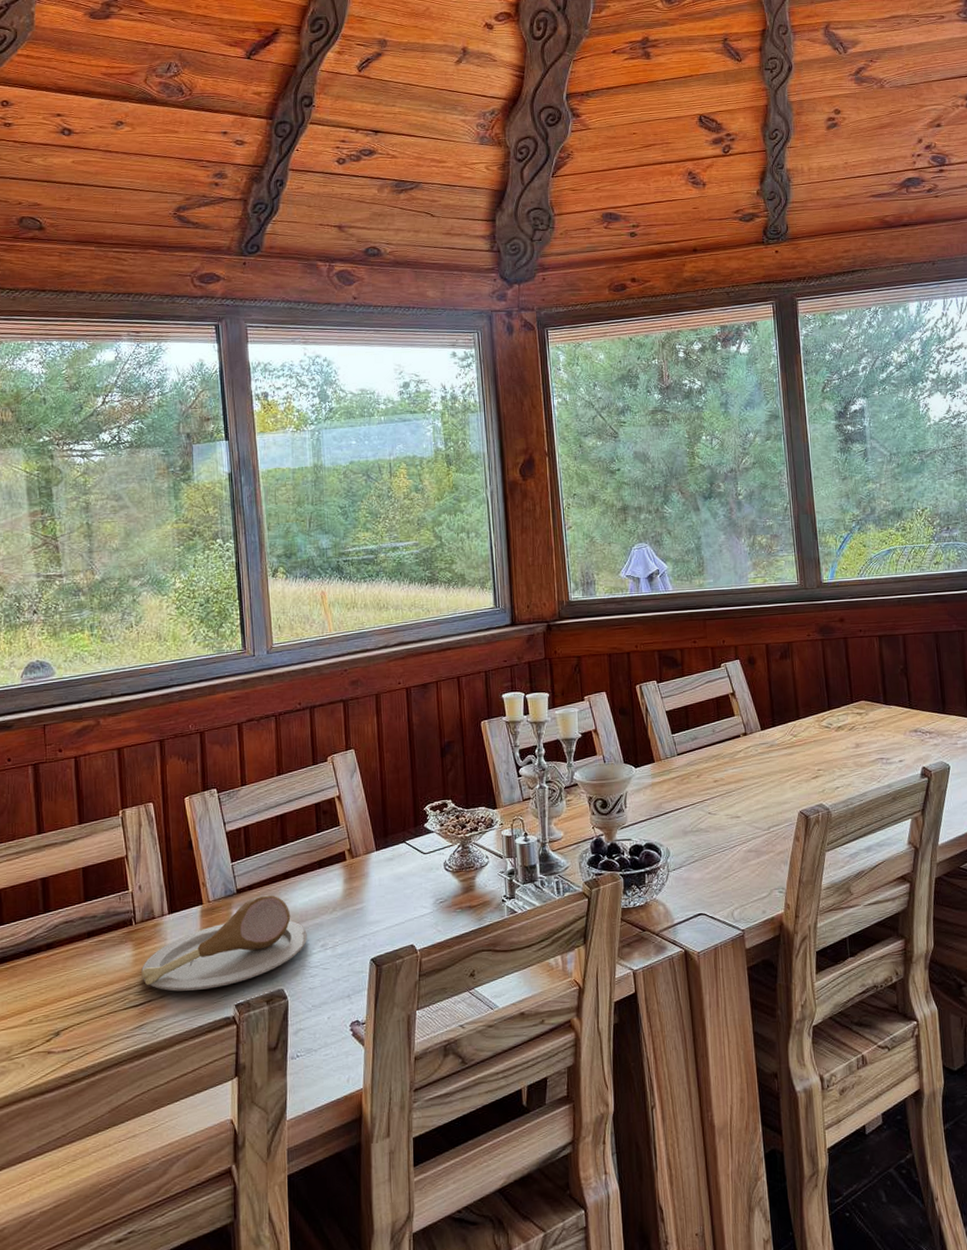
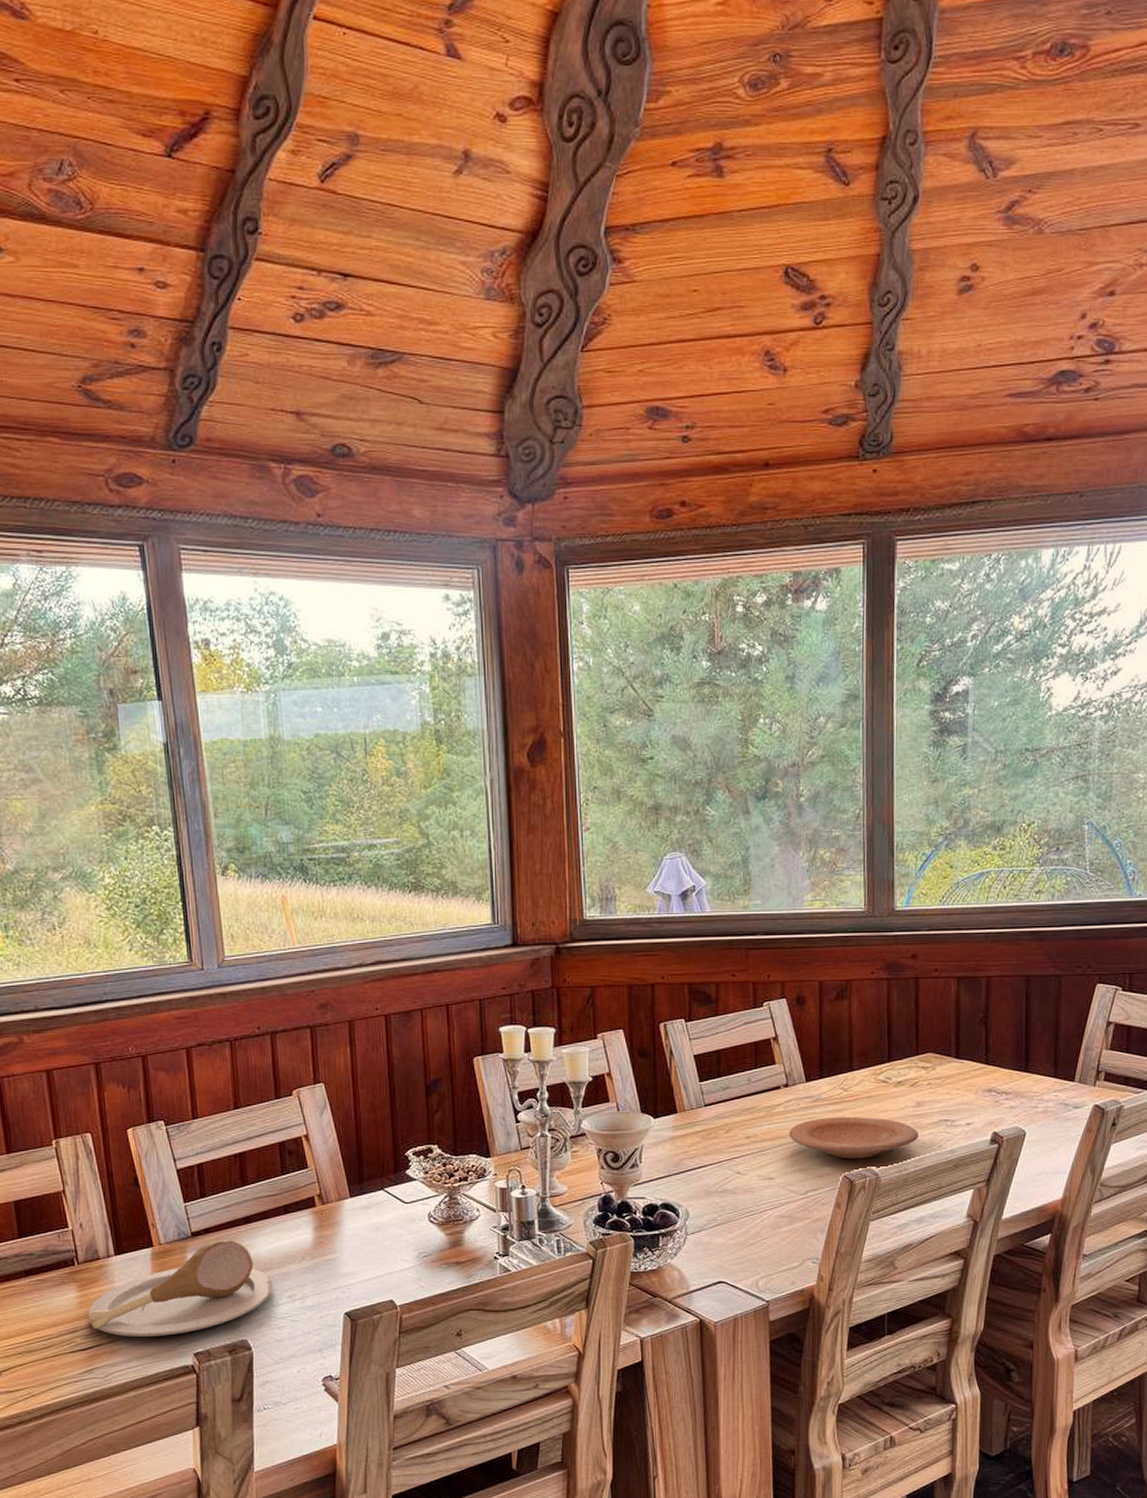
plate: none [750,758,860,797] -> present [788,1116,919,1159]

